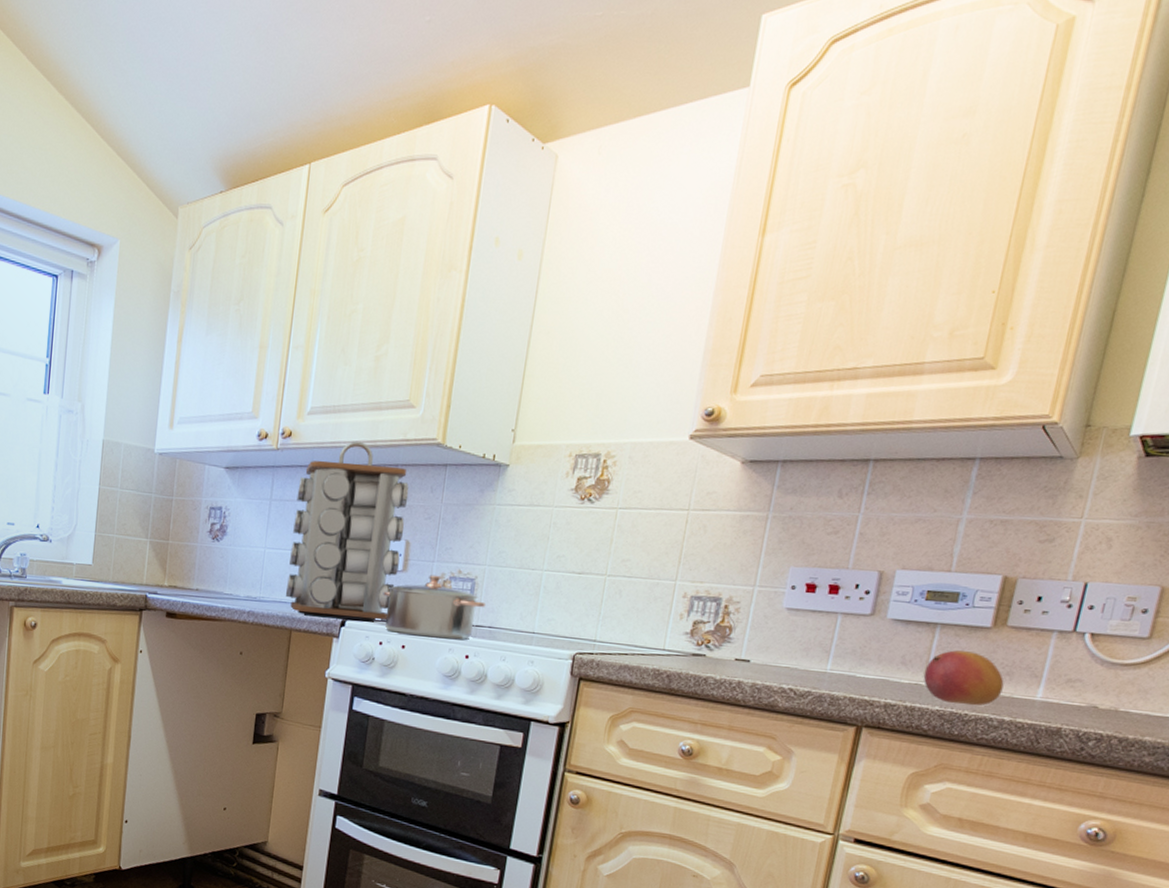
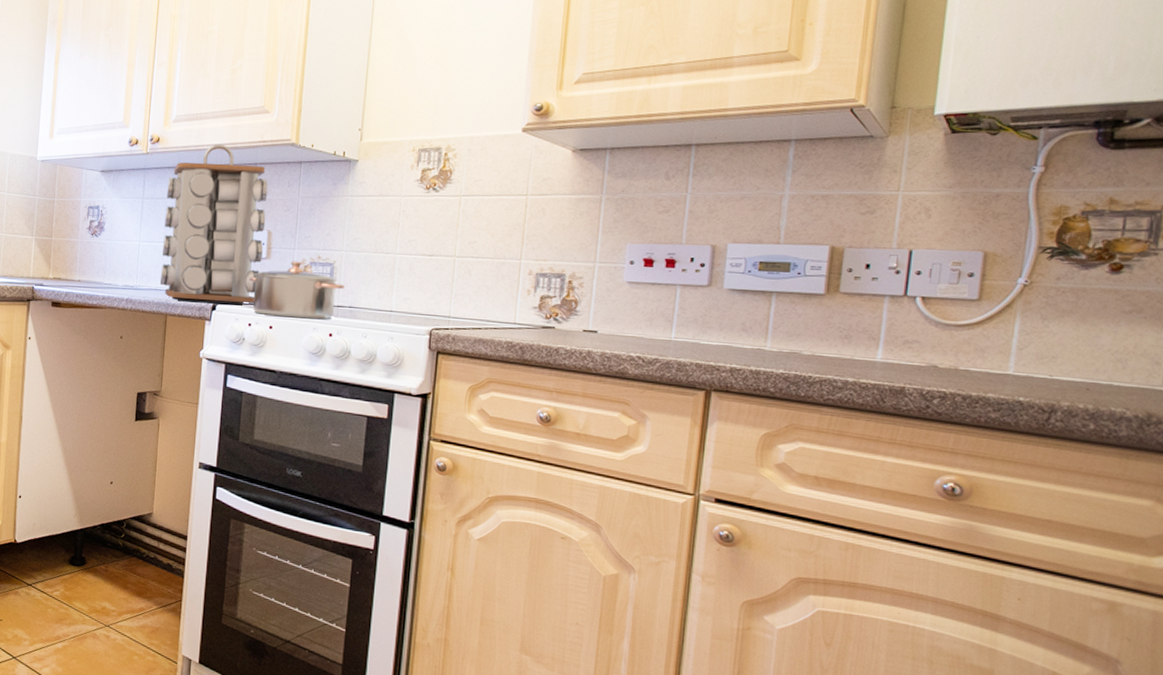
fruit: present [923,650,1004,706] -> none [765,316,844,369]

